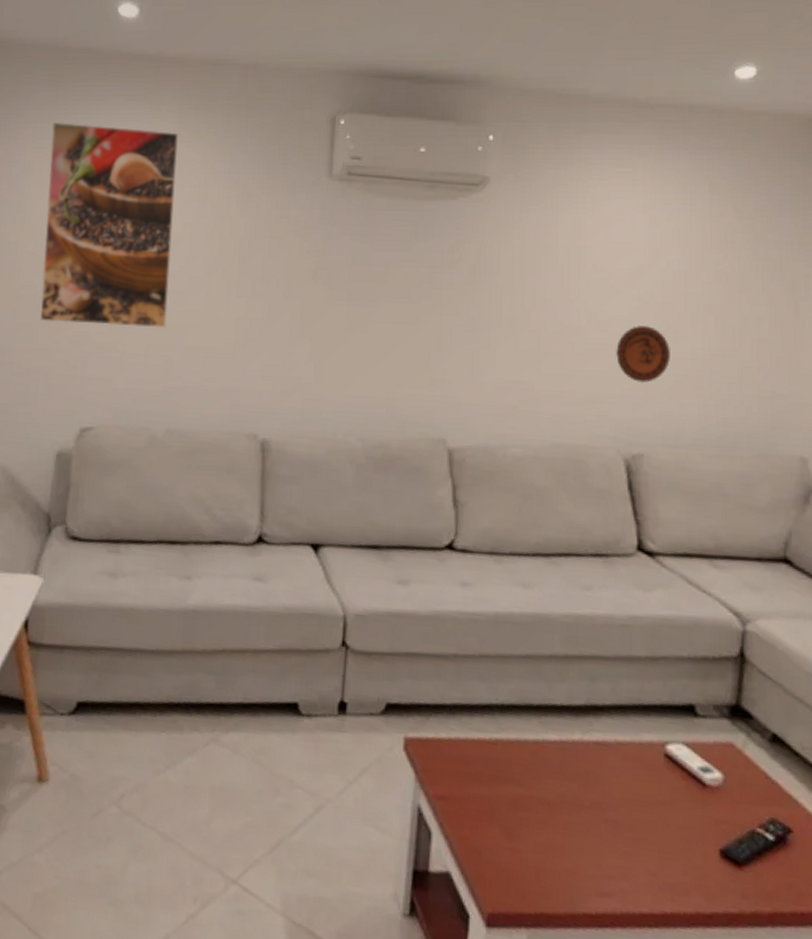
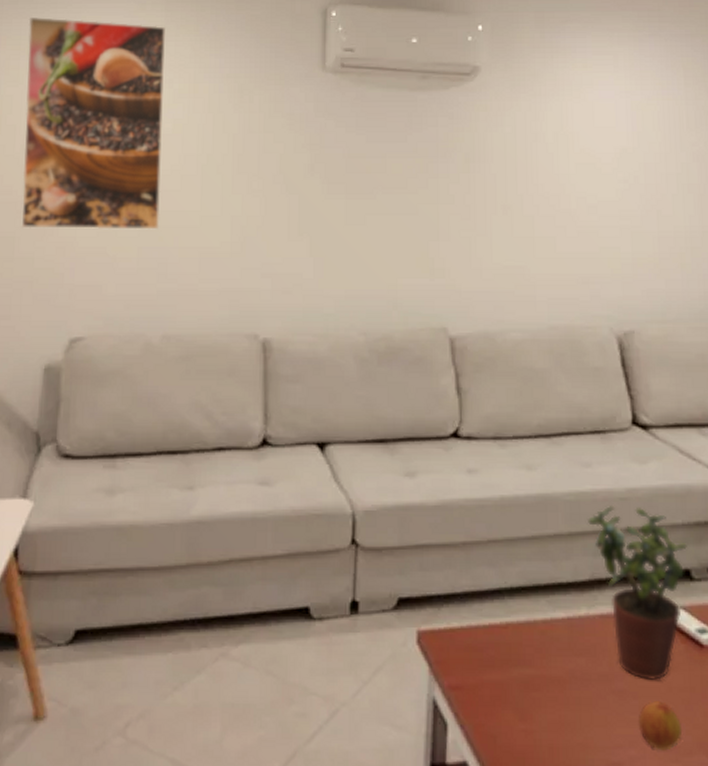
potted plant: none [586,630,692,815] -> present [588,505,687,680]
decorative plate: present [616,326,670,384] -> none [605,207,655,263]
fruit: none [633,835,680,888] -> present [639,701,683,751]

